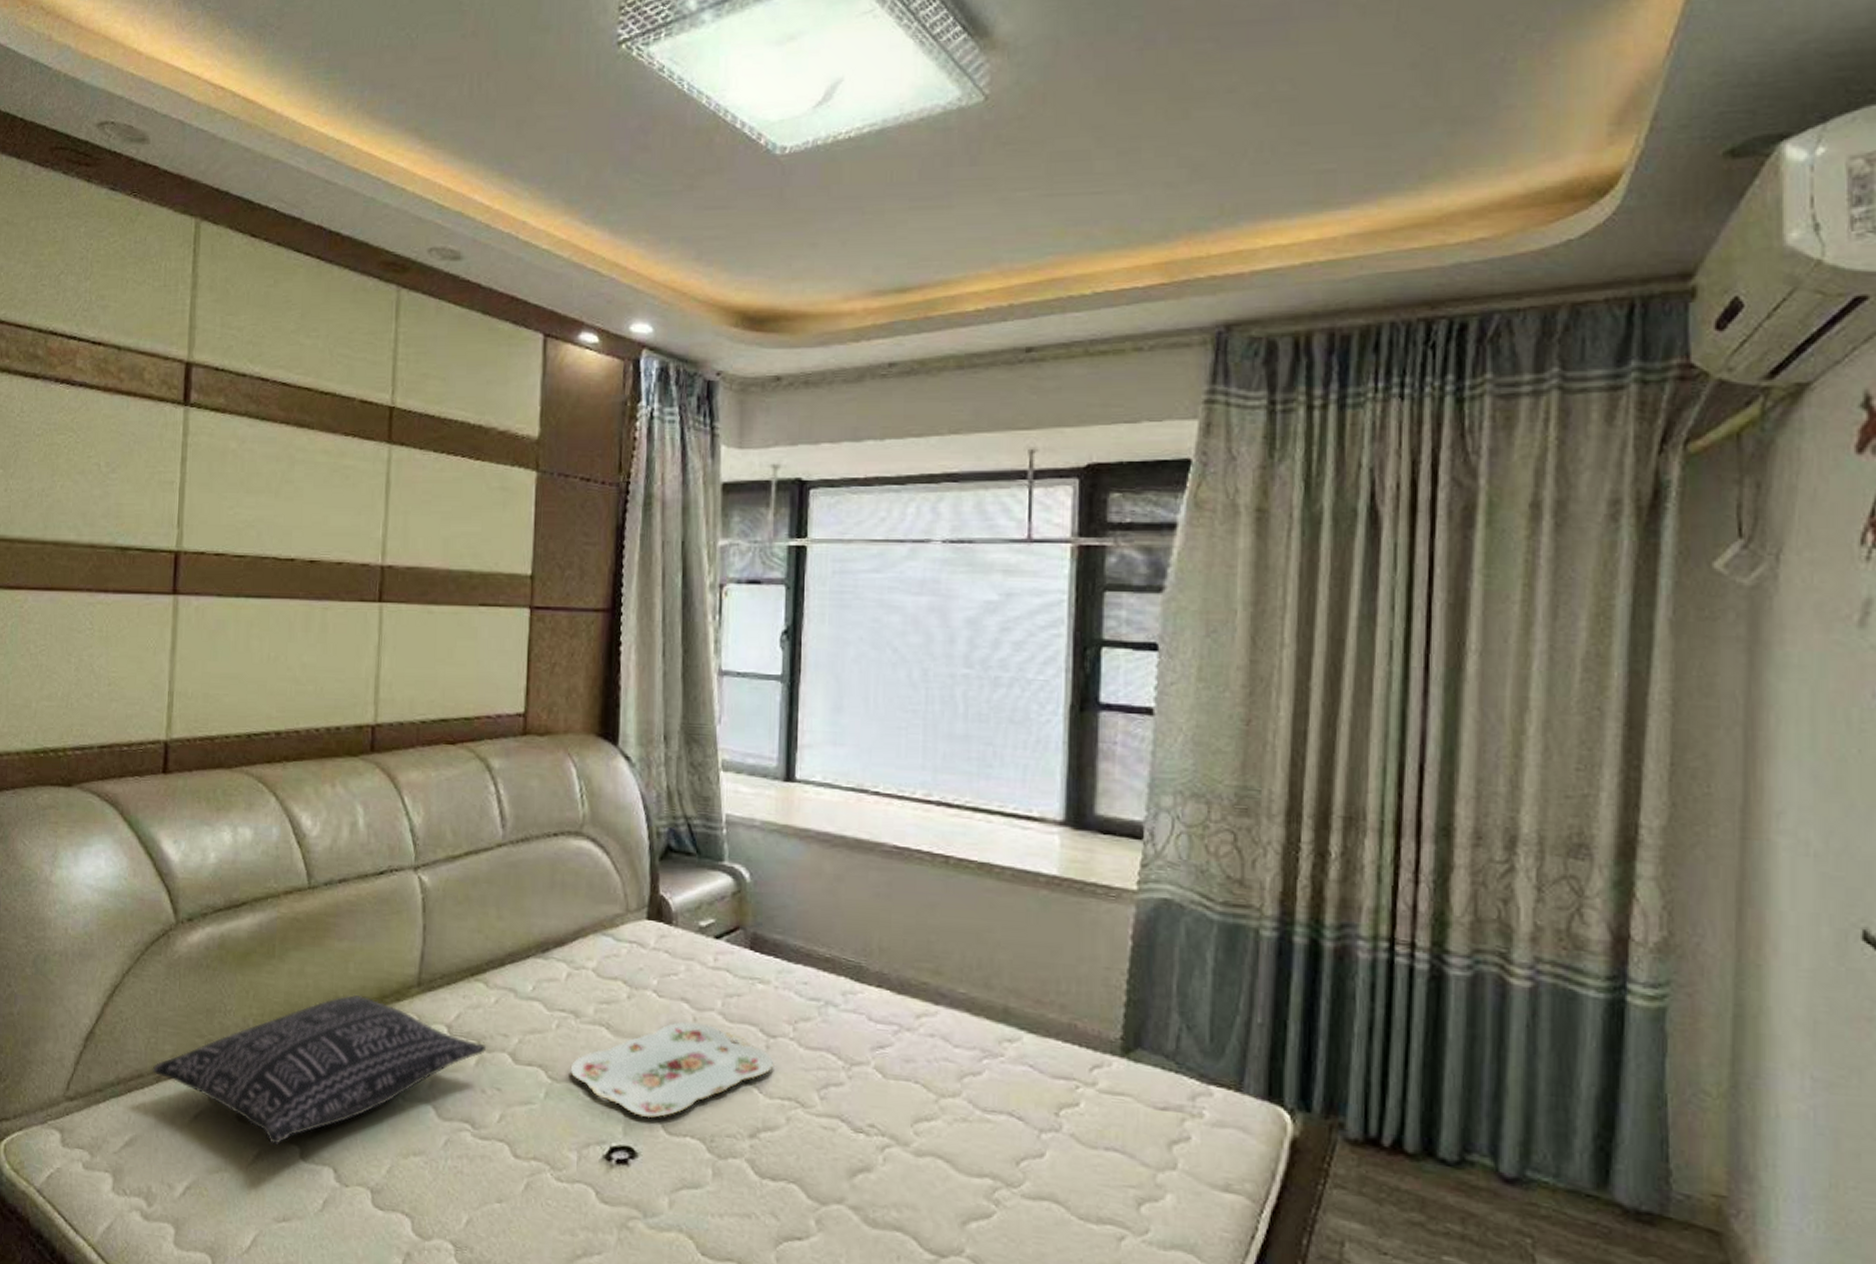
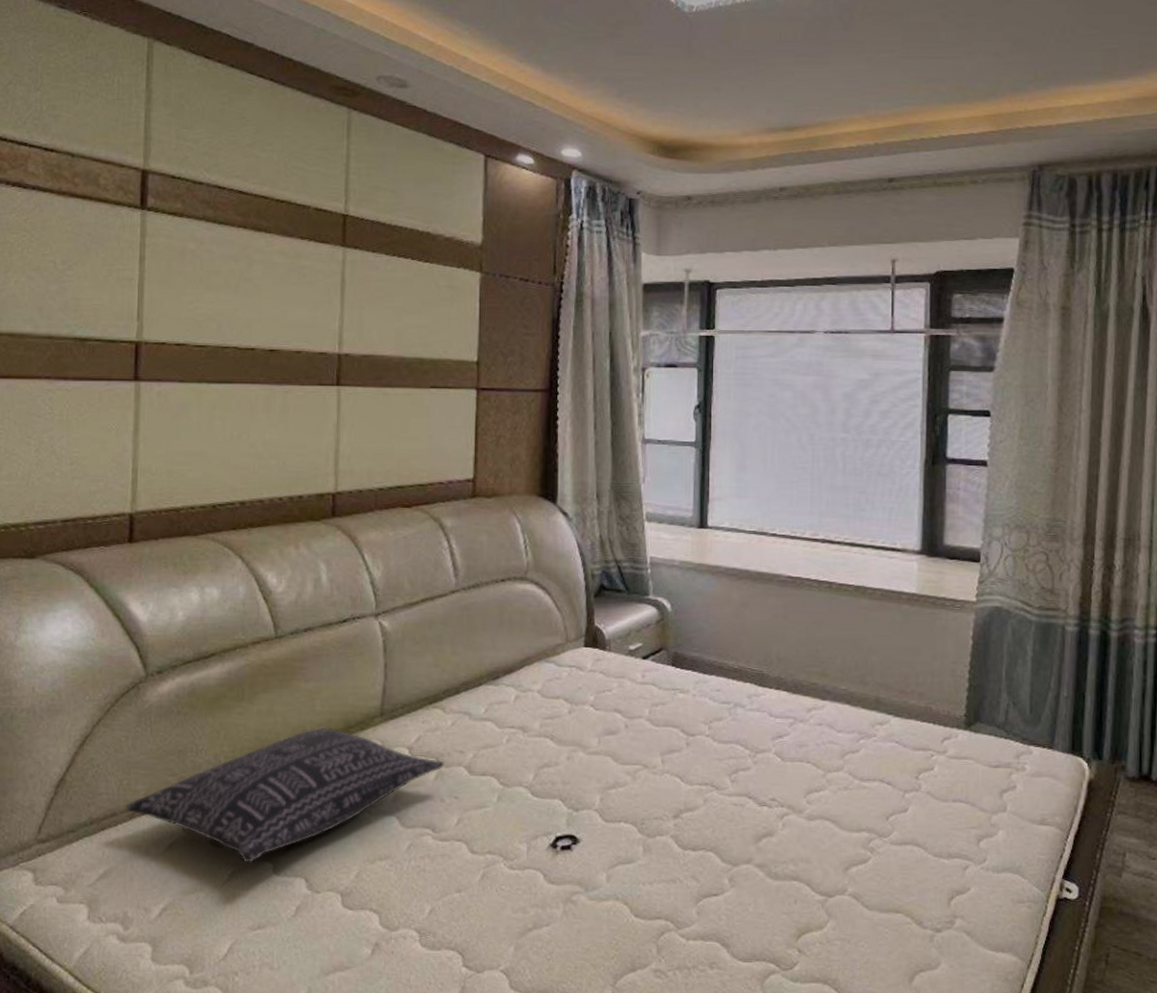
serving tray: present [570,1021,775,1119] -> none [519,728,693,810]

